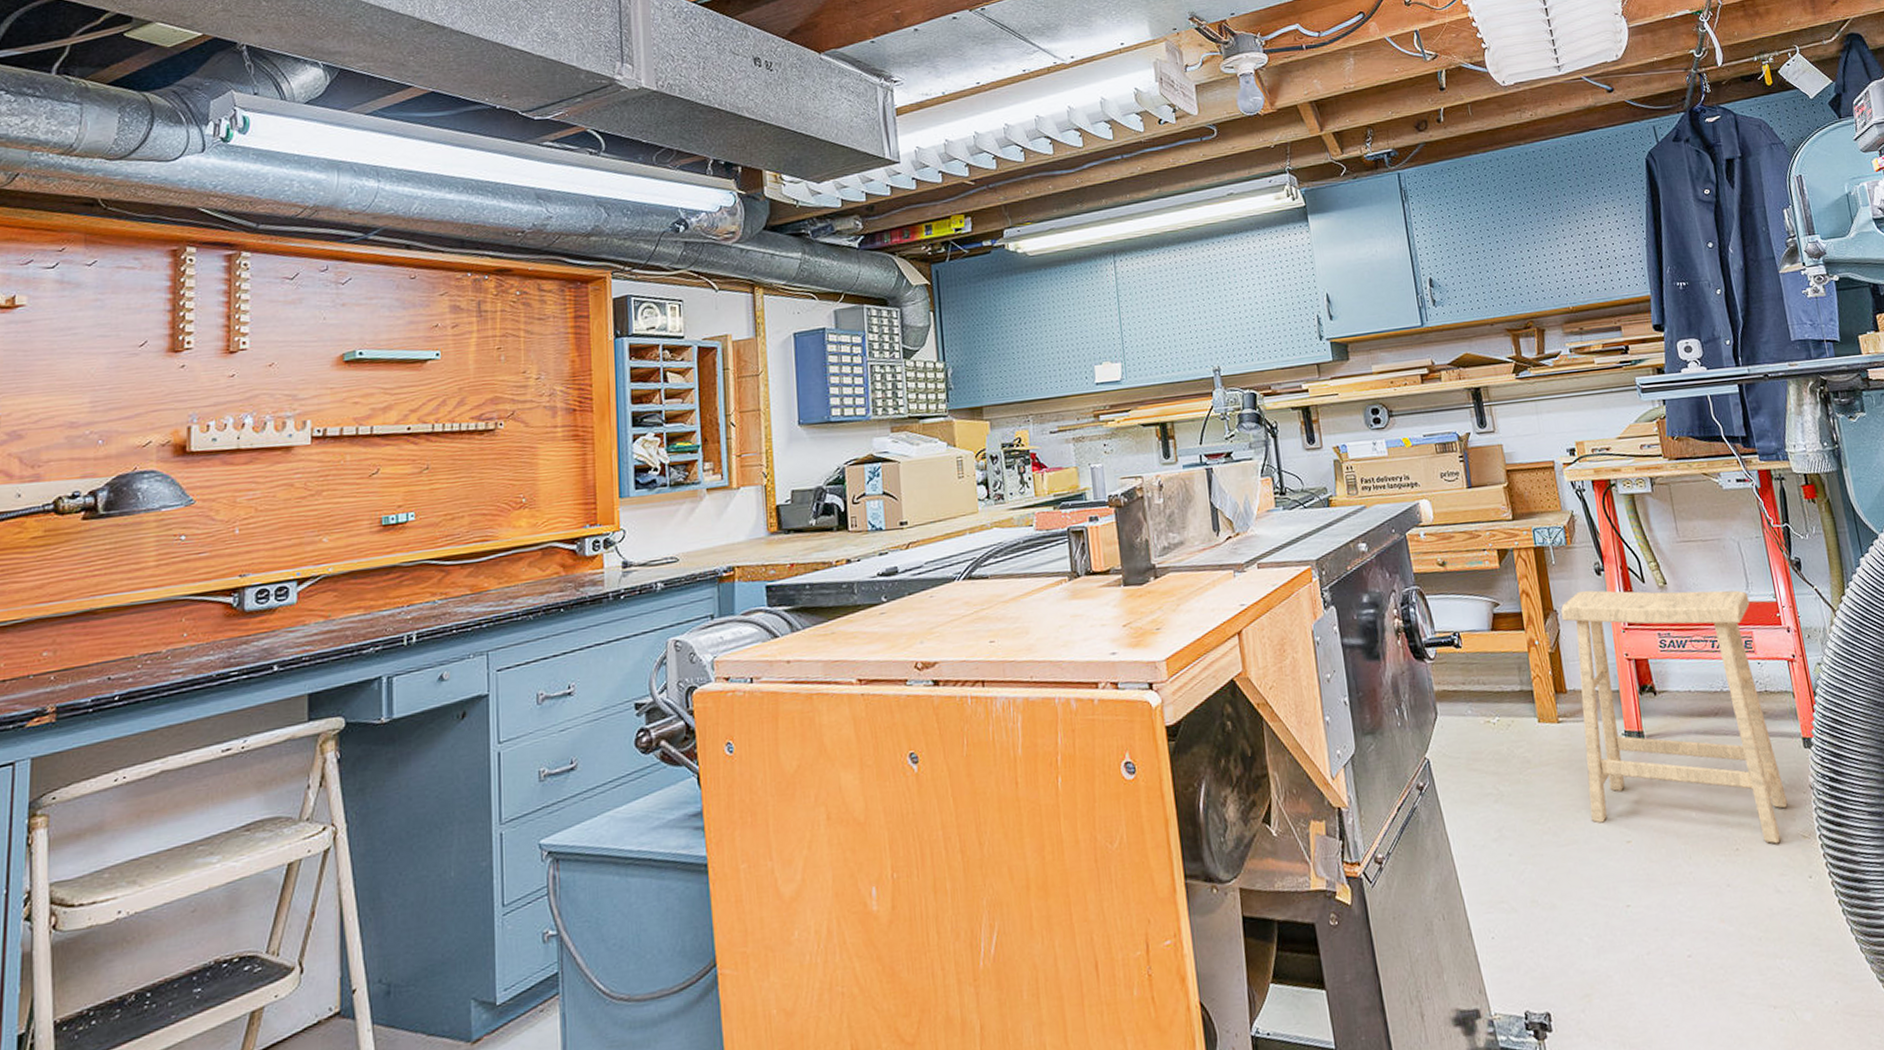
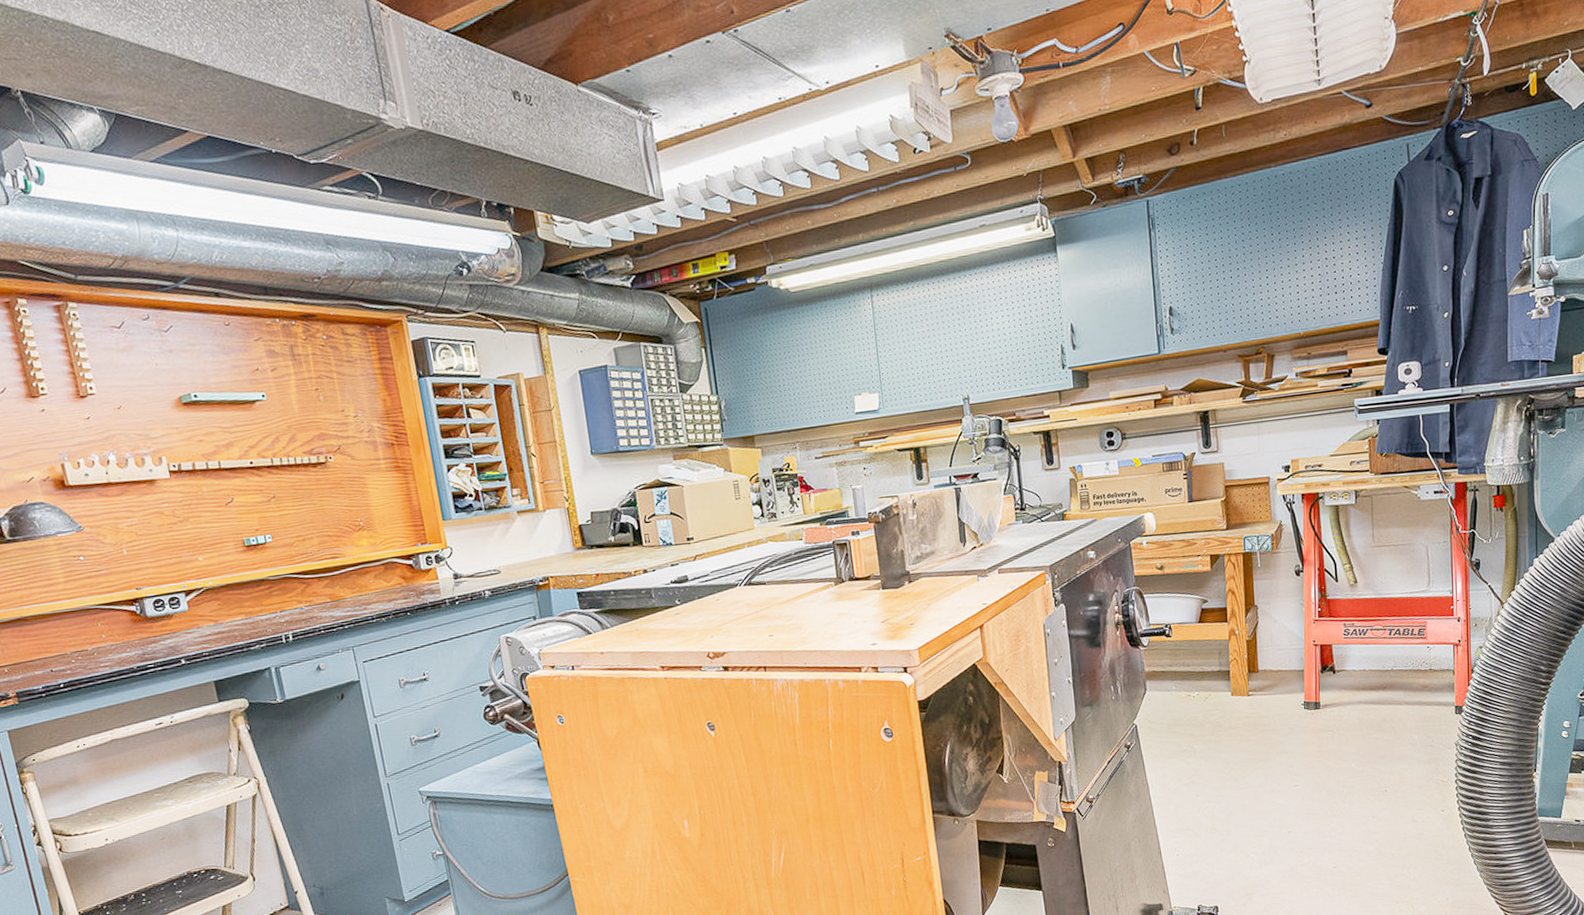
stool: present [1561,590,1788,844] -> none [1261,587,1433,787]

